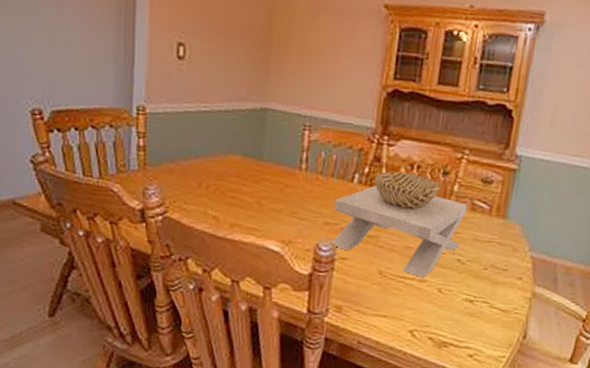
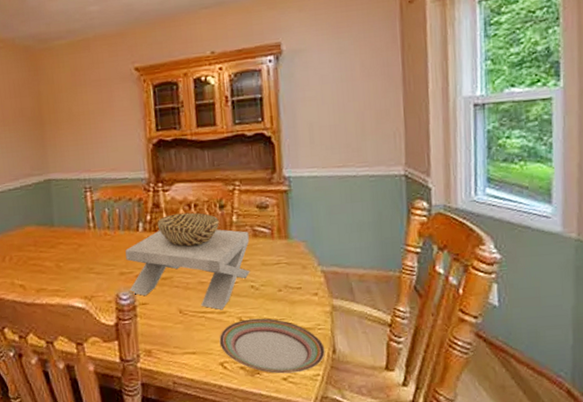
plate: none [413,291,517,352] -> present [219,318,325,374]

